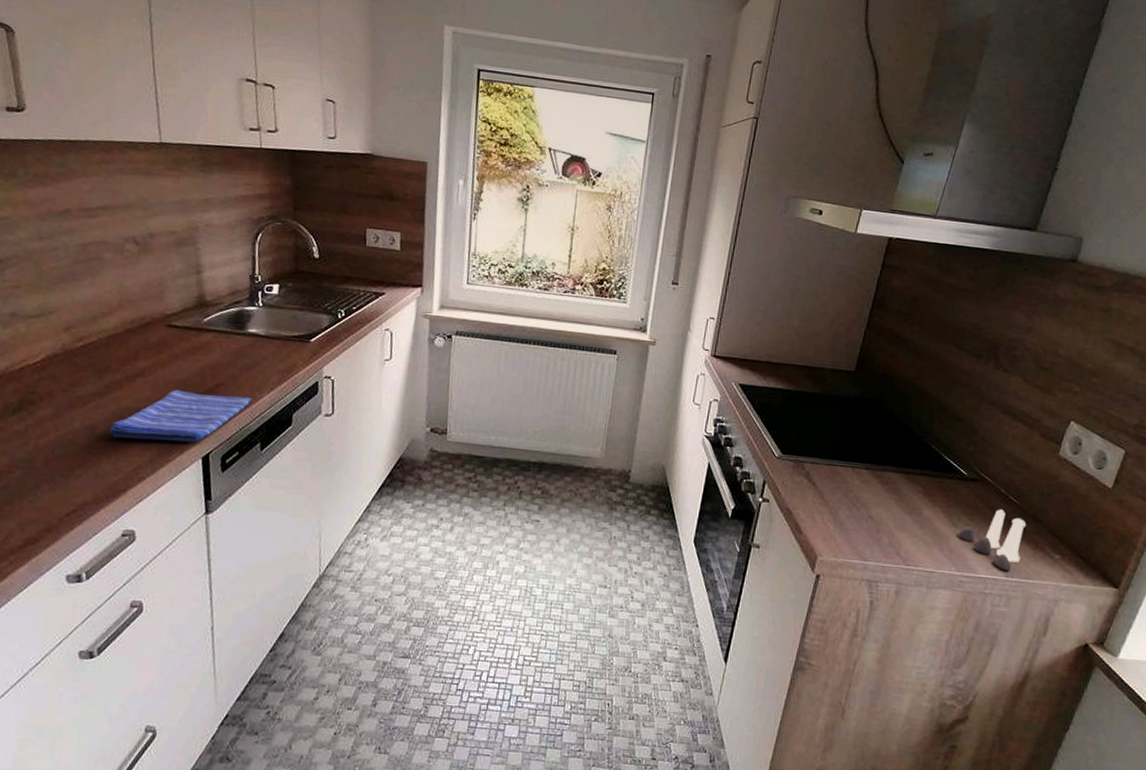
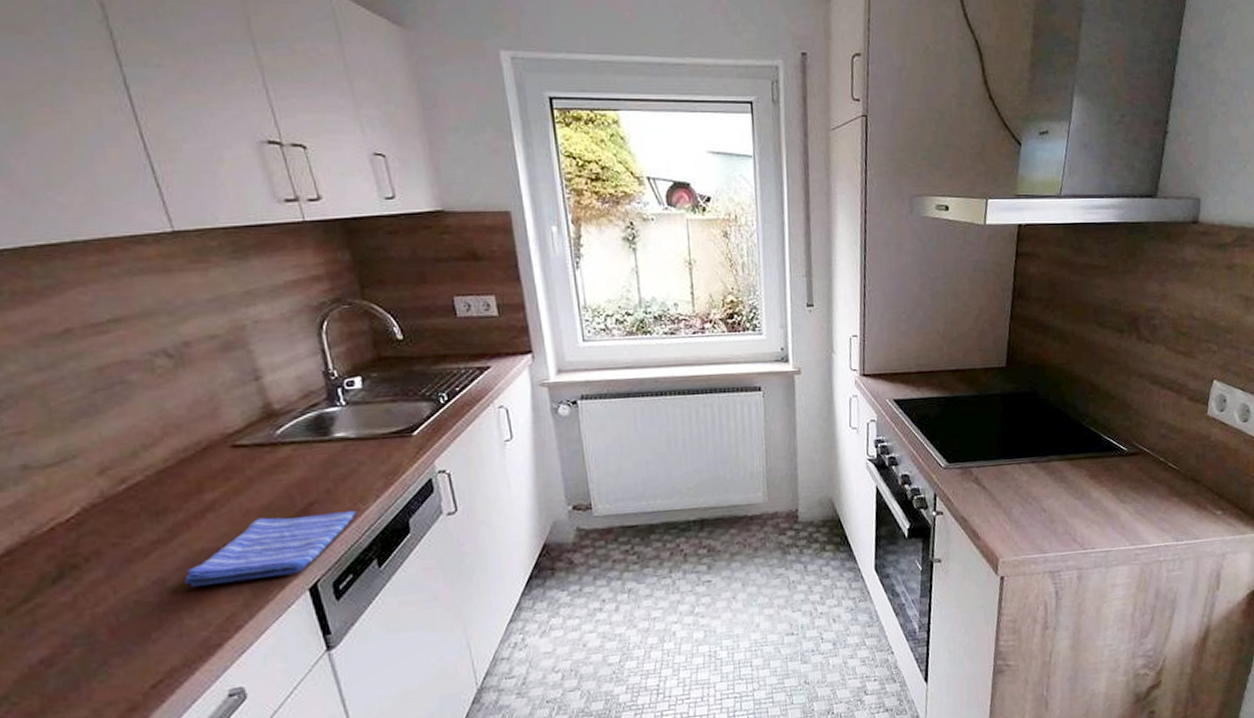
salt and pepper shaker set: present [957,509,1027,571] -> none [1126,477,1188,536]

